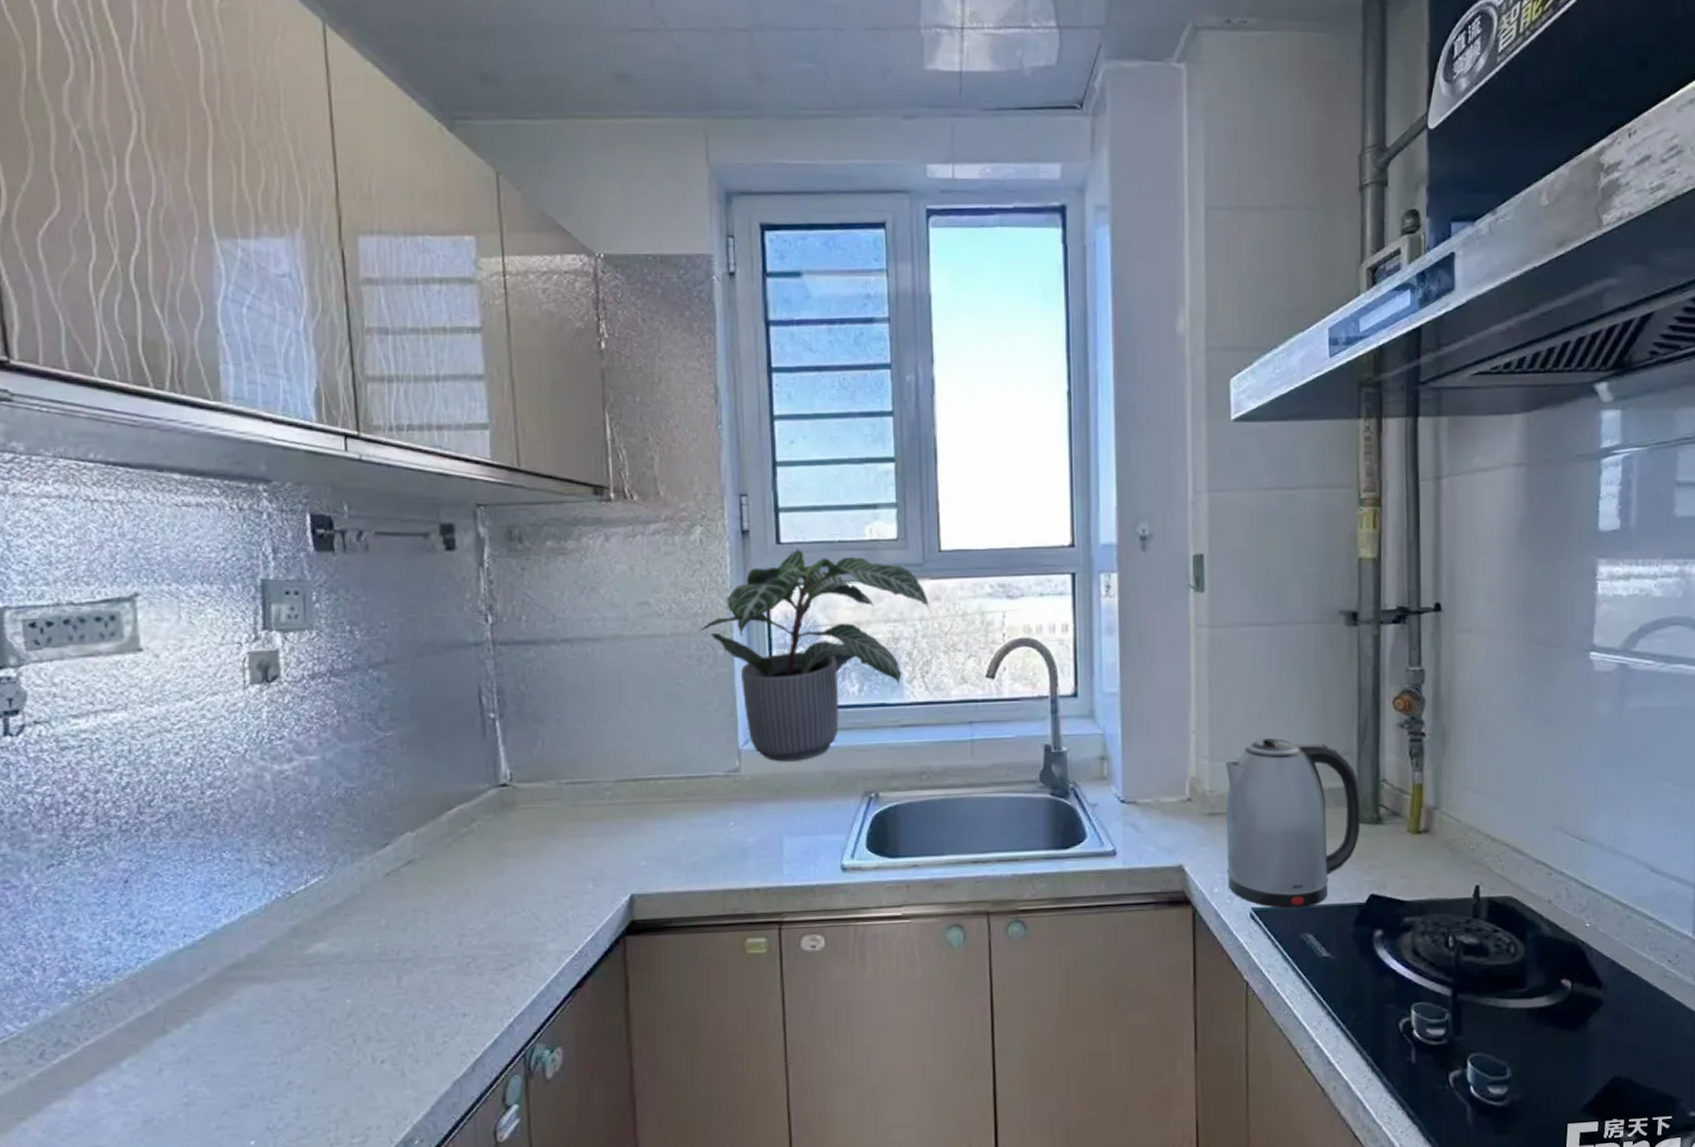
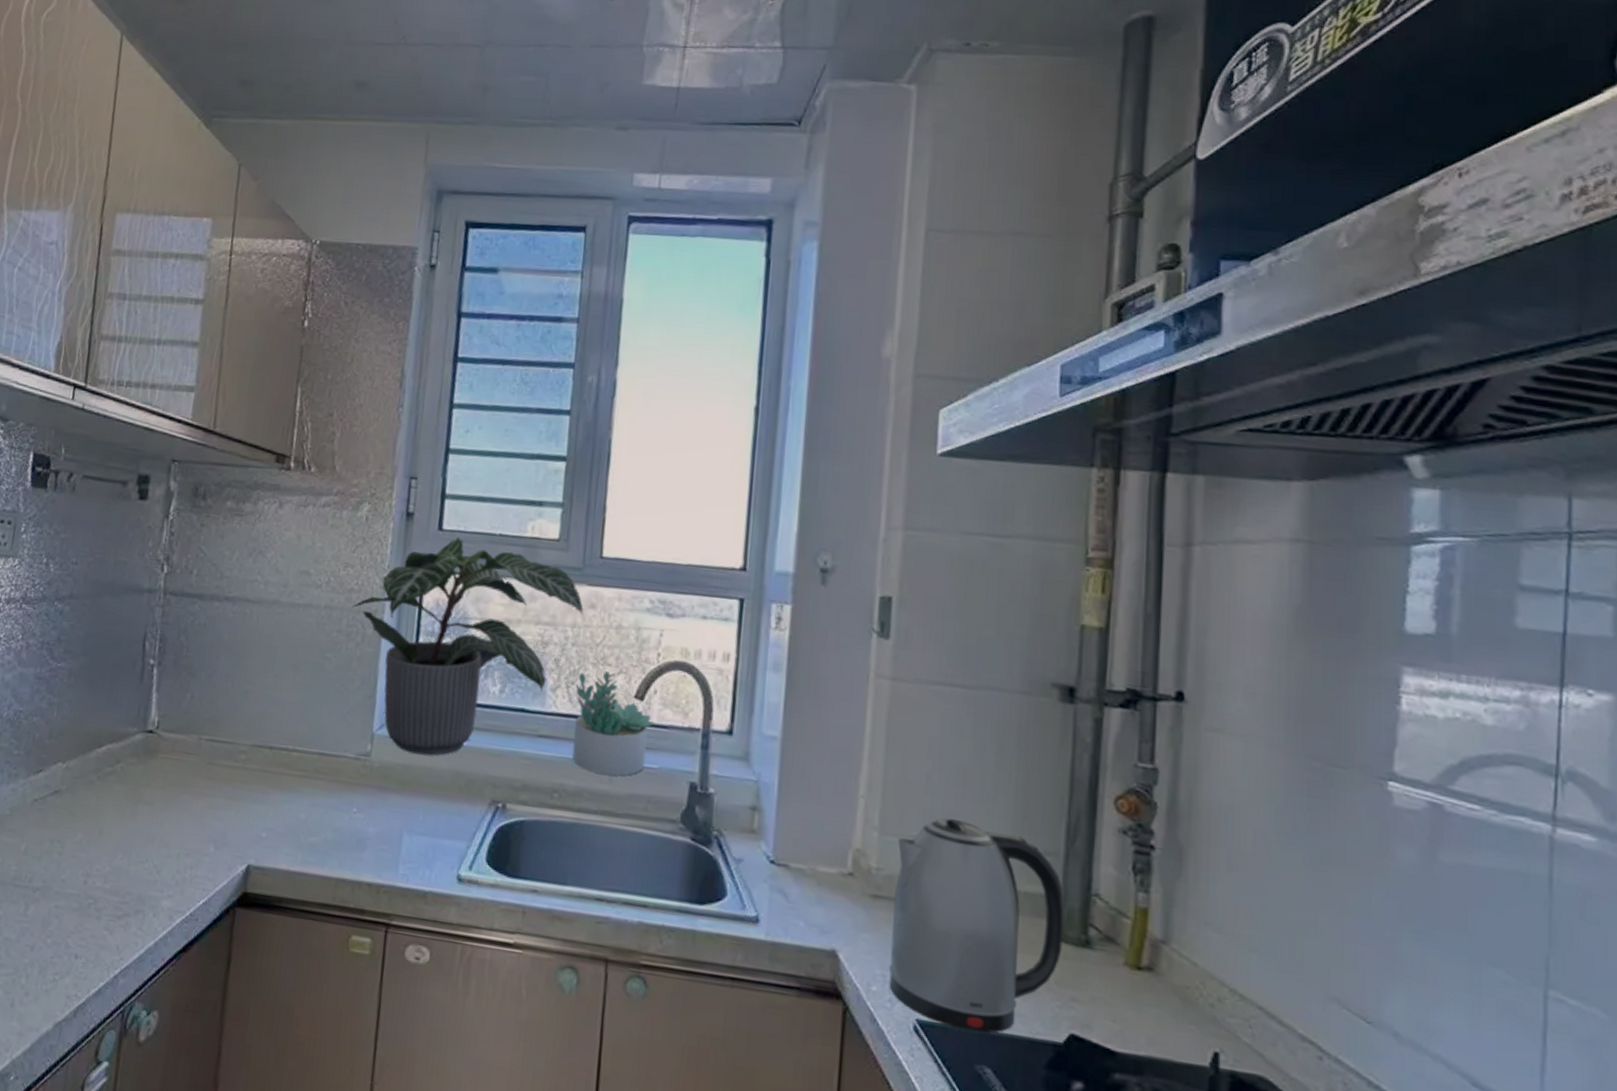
succulent plant: none [930,657,1008,752] -> present [572,671,656,777]

